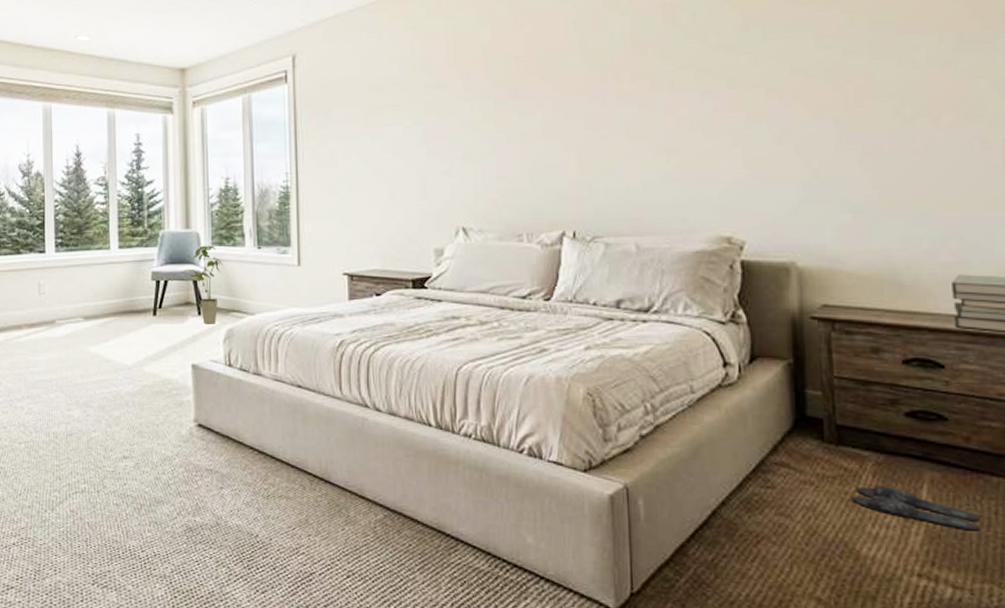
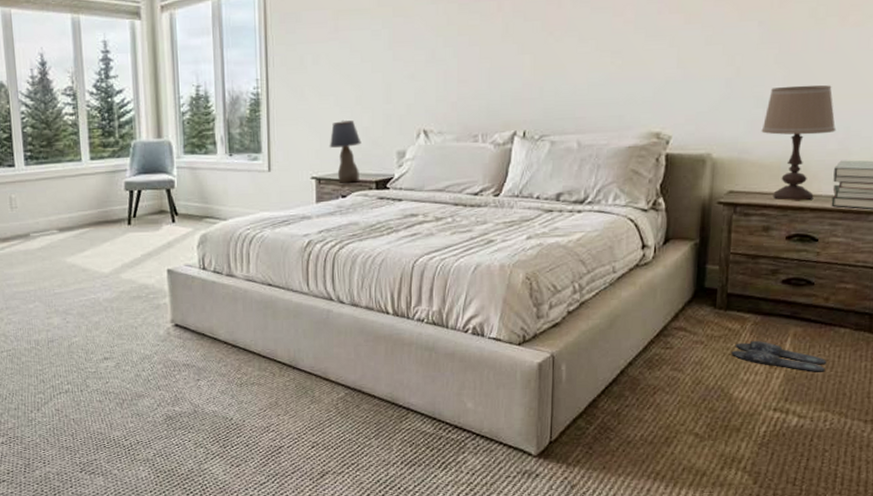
house plant: present [182,245,223,324] -> none [155,154,195,231]
table lamp: none [361,215,396,282] -> present [329,120,361,184]
table lamp: none [853,189,947,318] -> present [761,85,837,200]

